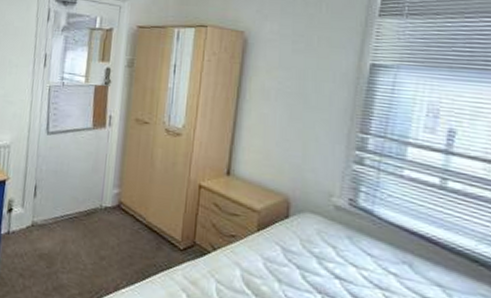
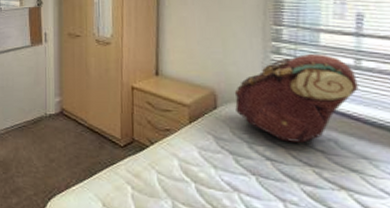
backpack: none [309,168,441,263] -> present [234,54,359,143]

